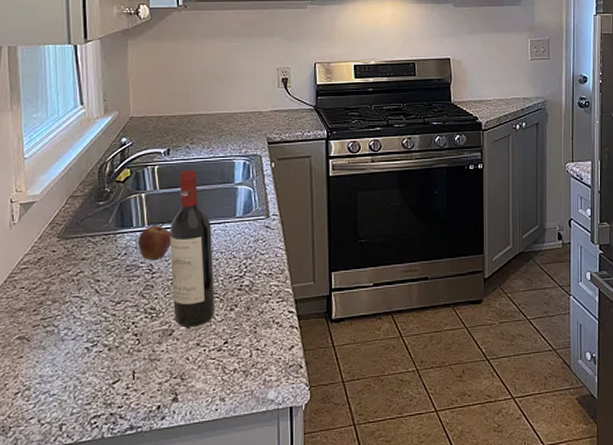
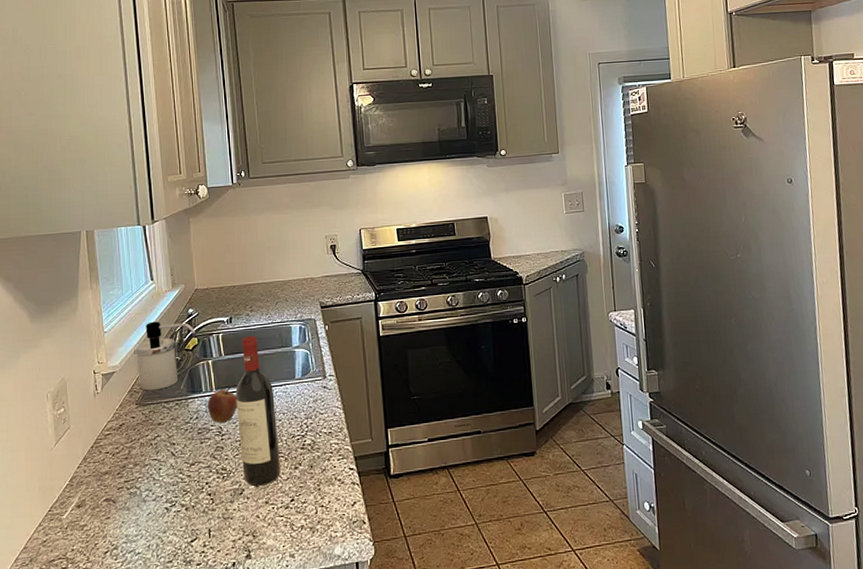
soap dispenser: none [58,149,129,224] -> present [134,321,196,391]

